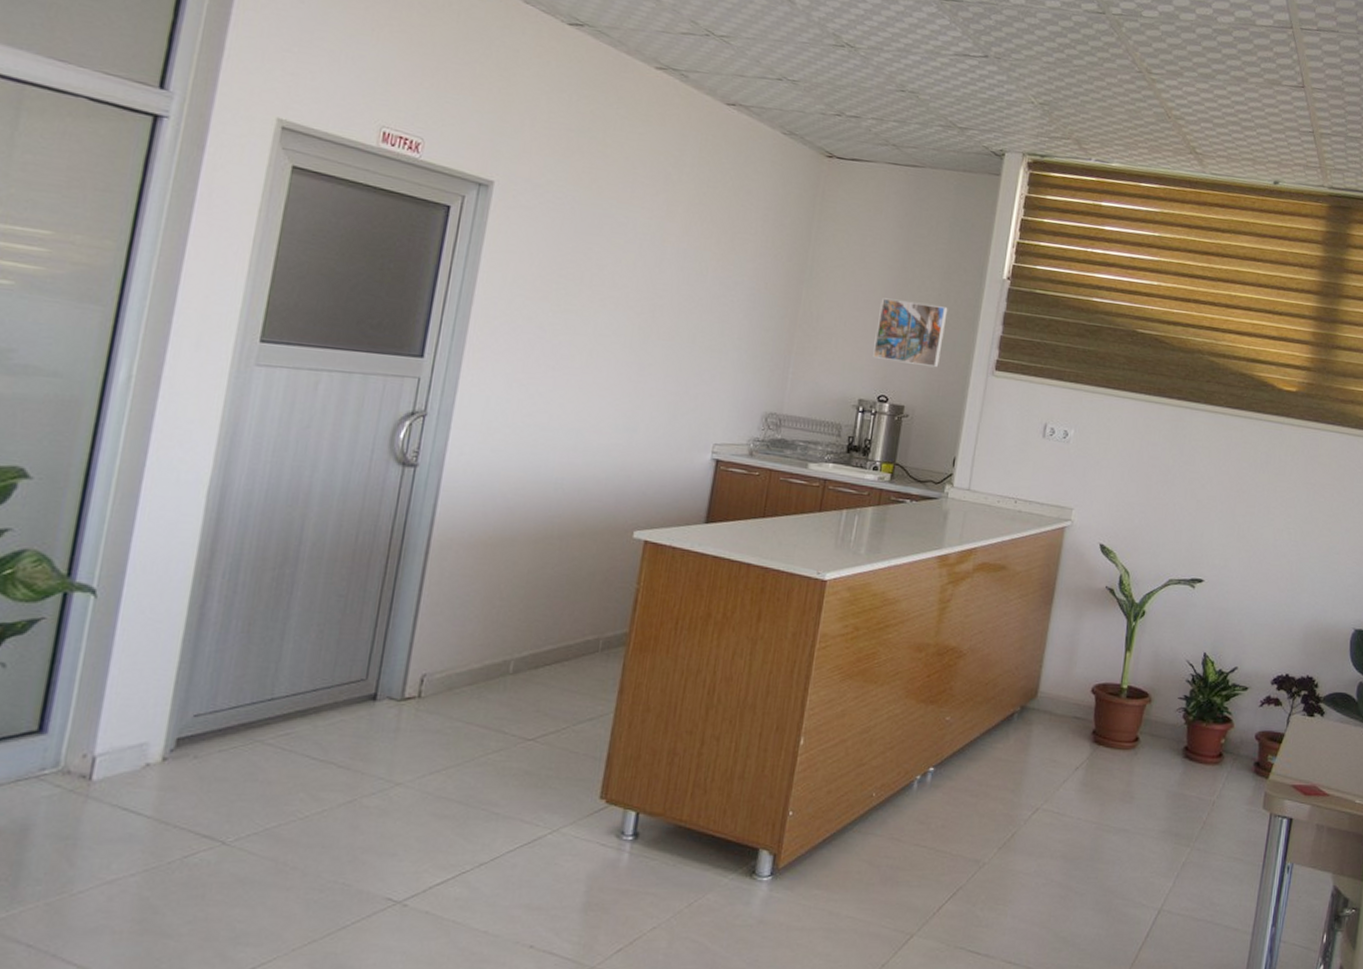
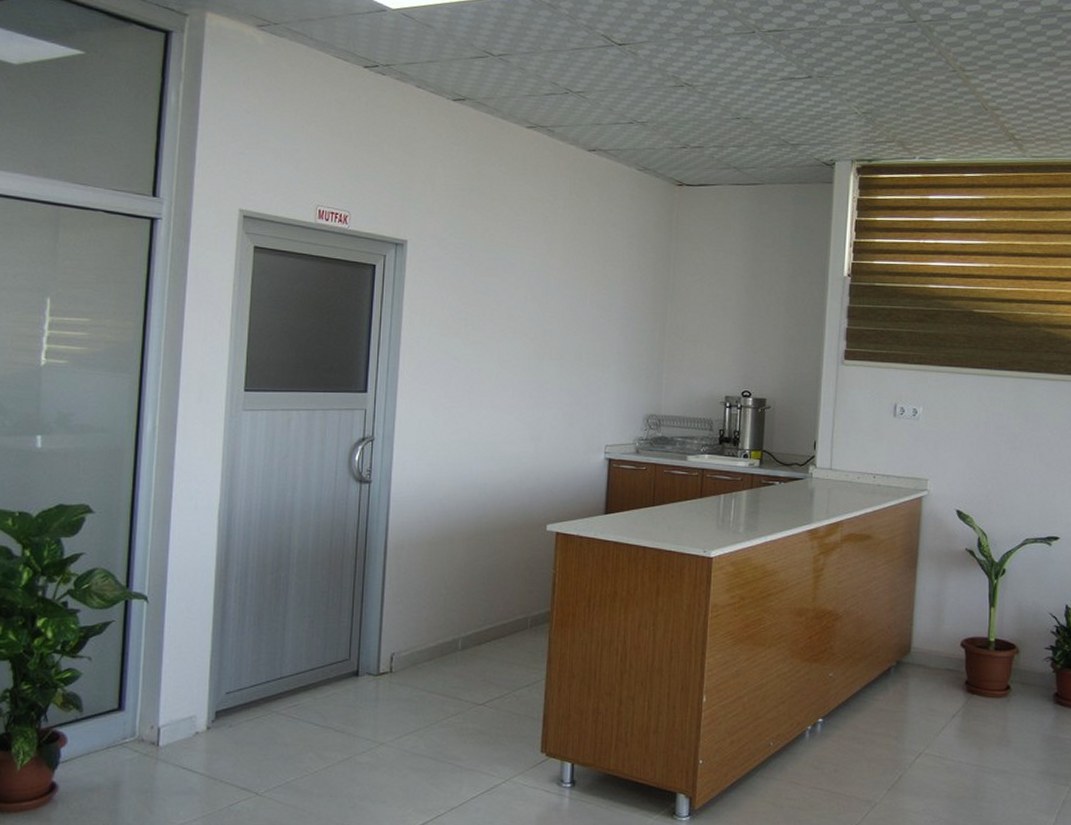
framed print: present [873,298,948,368] -> none [734,304,797,363]

